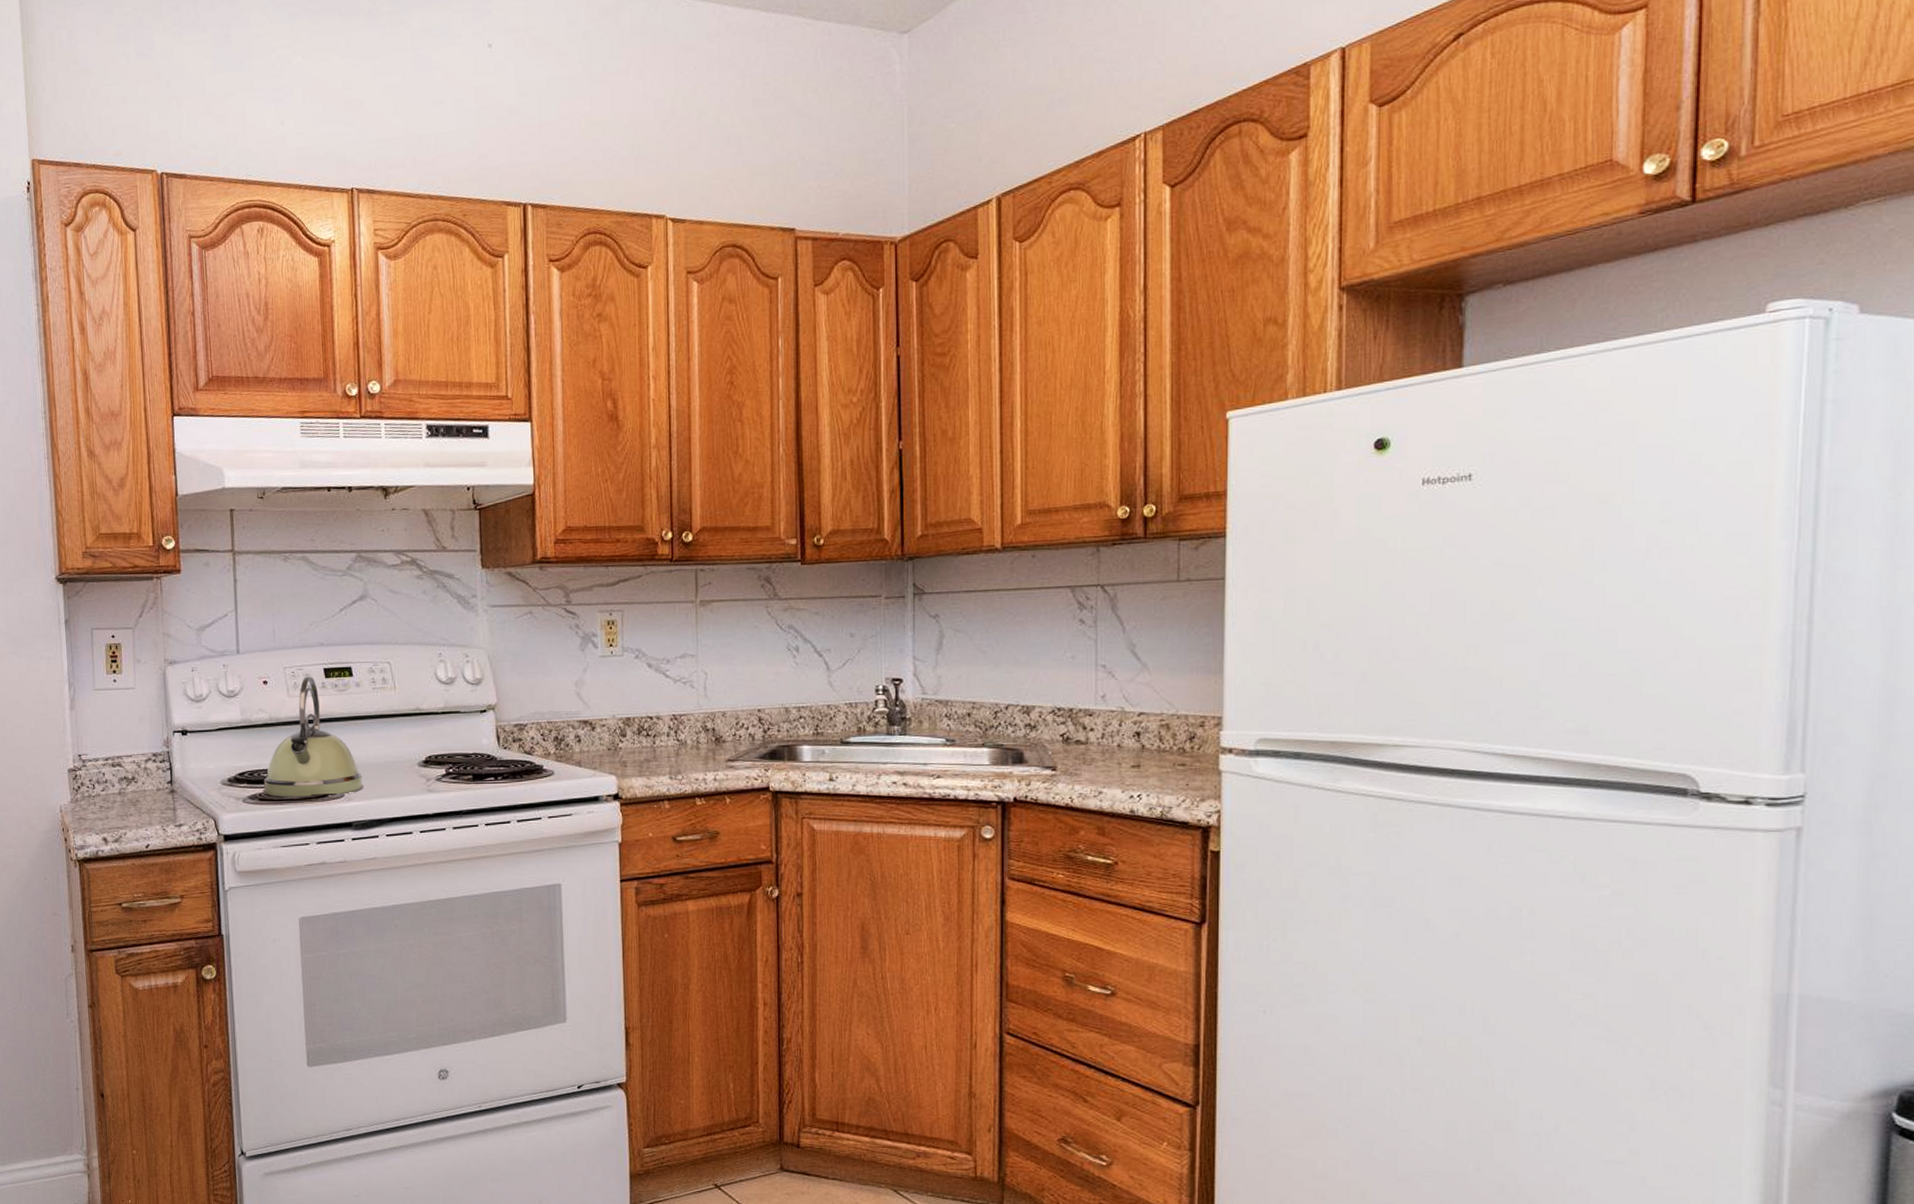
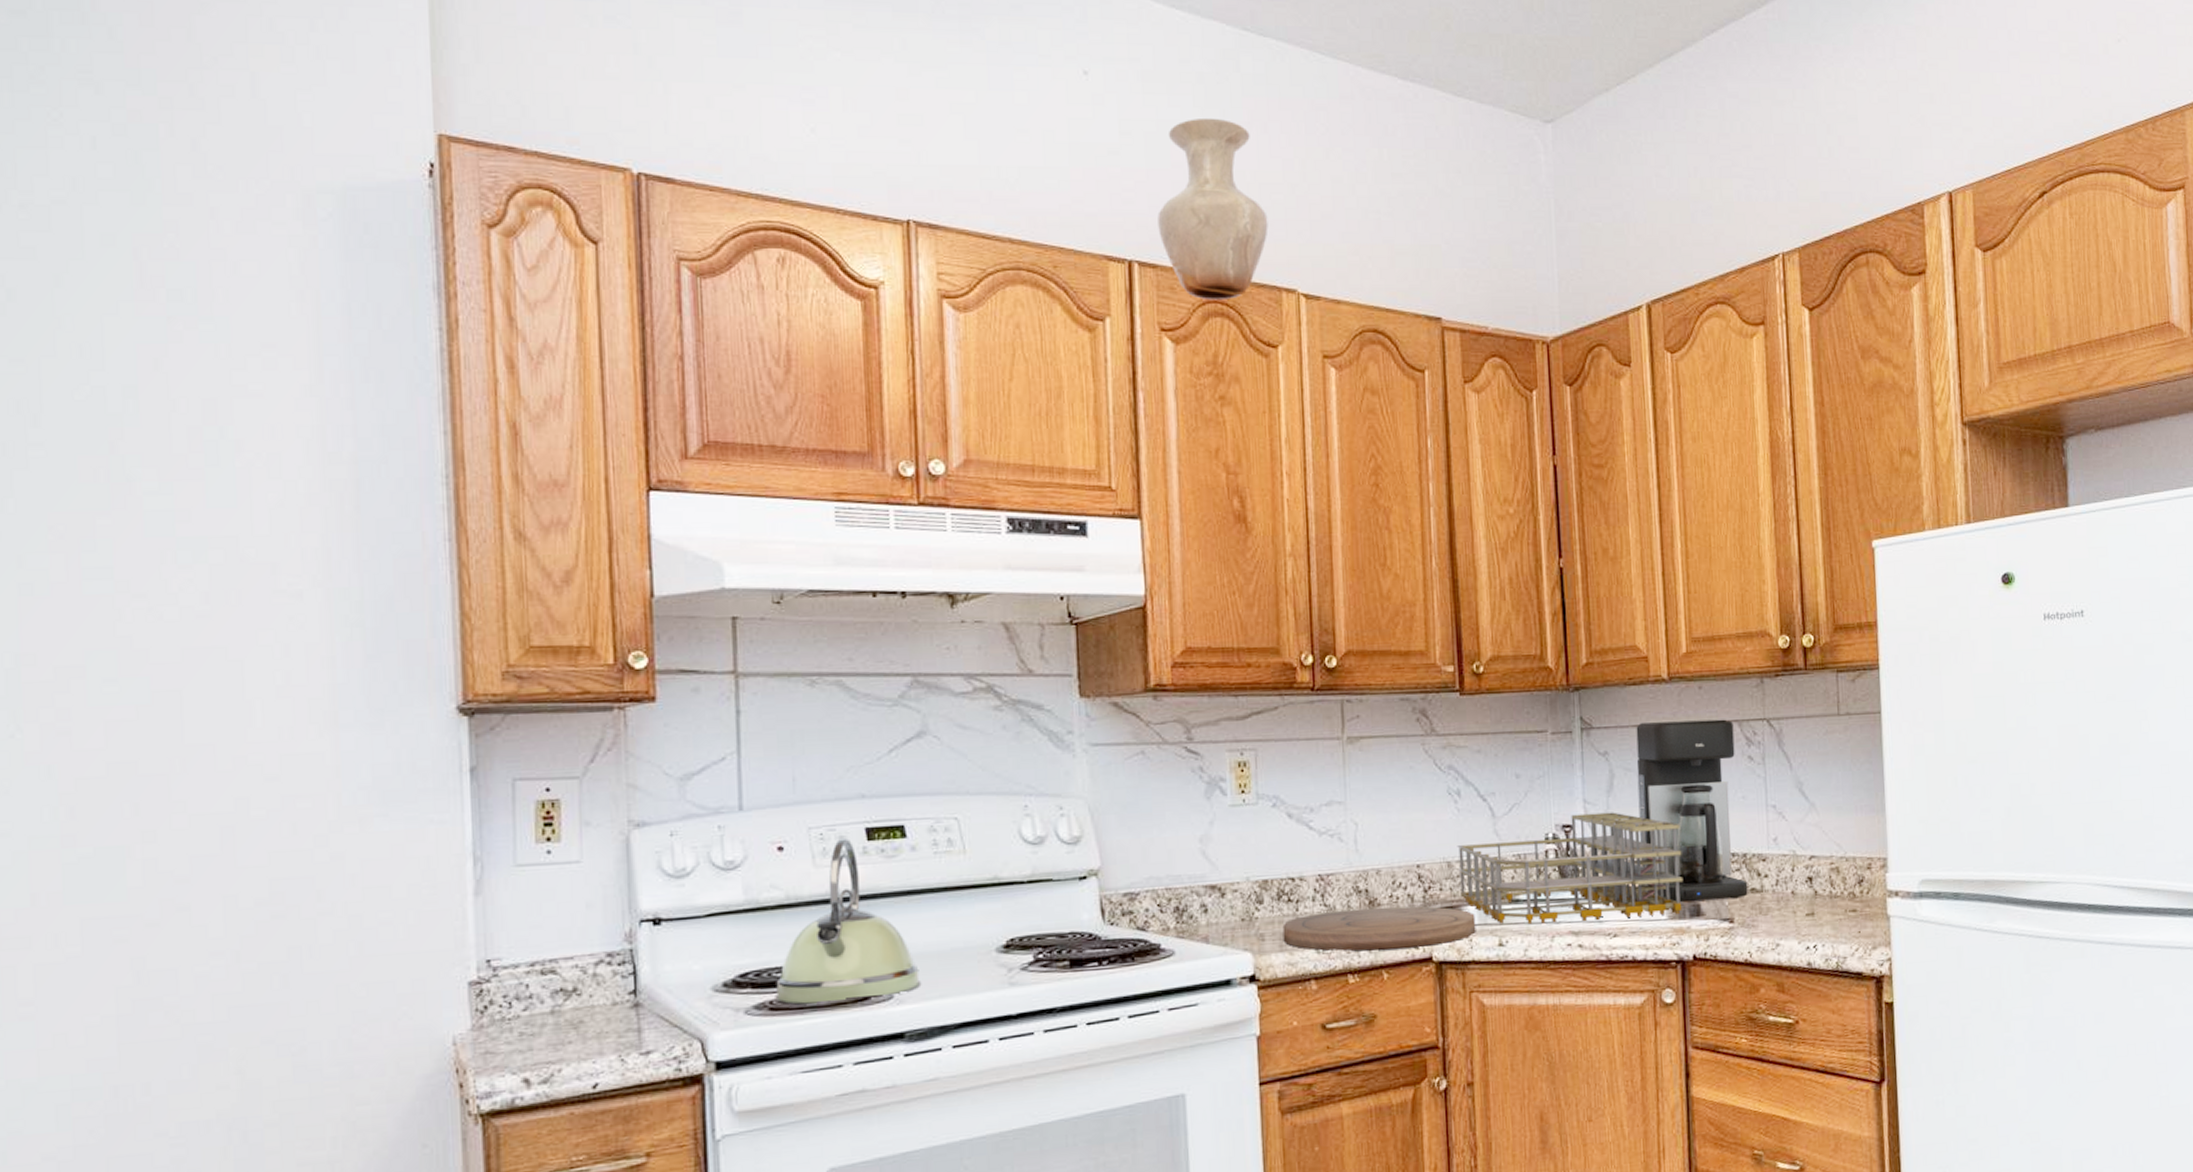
vase: none [548,70,641,232] -> present [1157,117,1269,301]
cutting board: none [642,743,809,779] -> present [1282,906,1476,951]
dish rack: none [794,668,1008,764] -> present [1457,812,1684,925]
coffee maker: none [966,585,1072,750] -> present [1636,719,1748,902]

